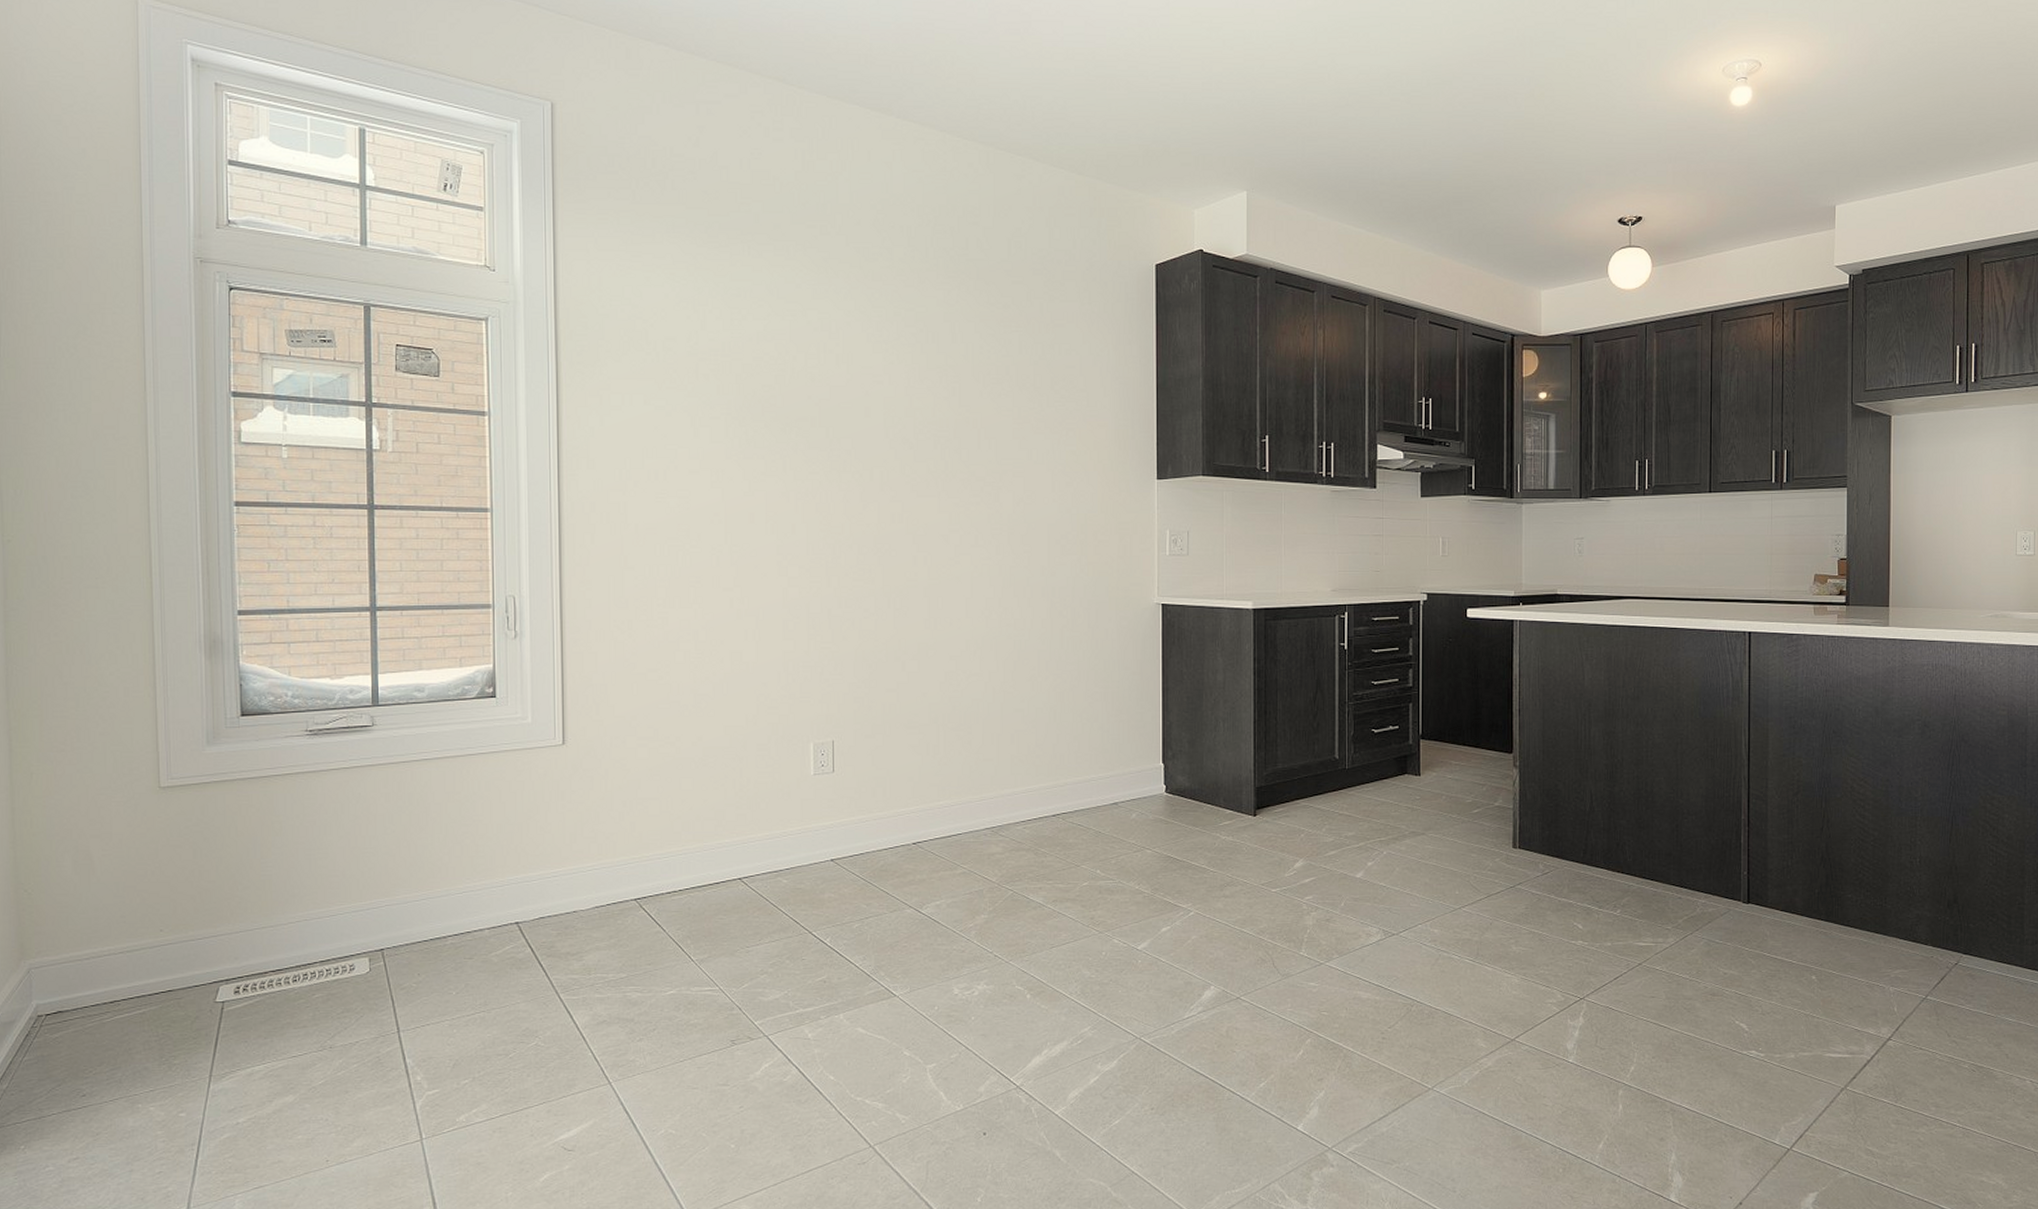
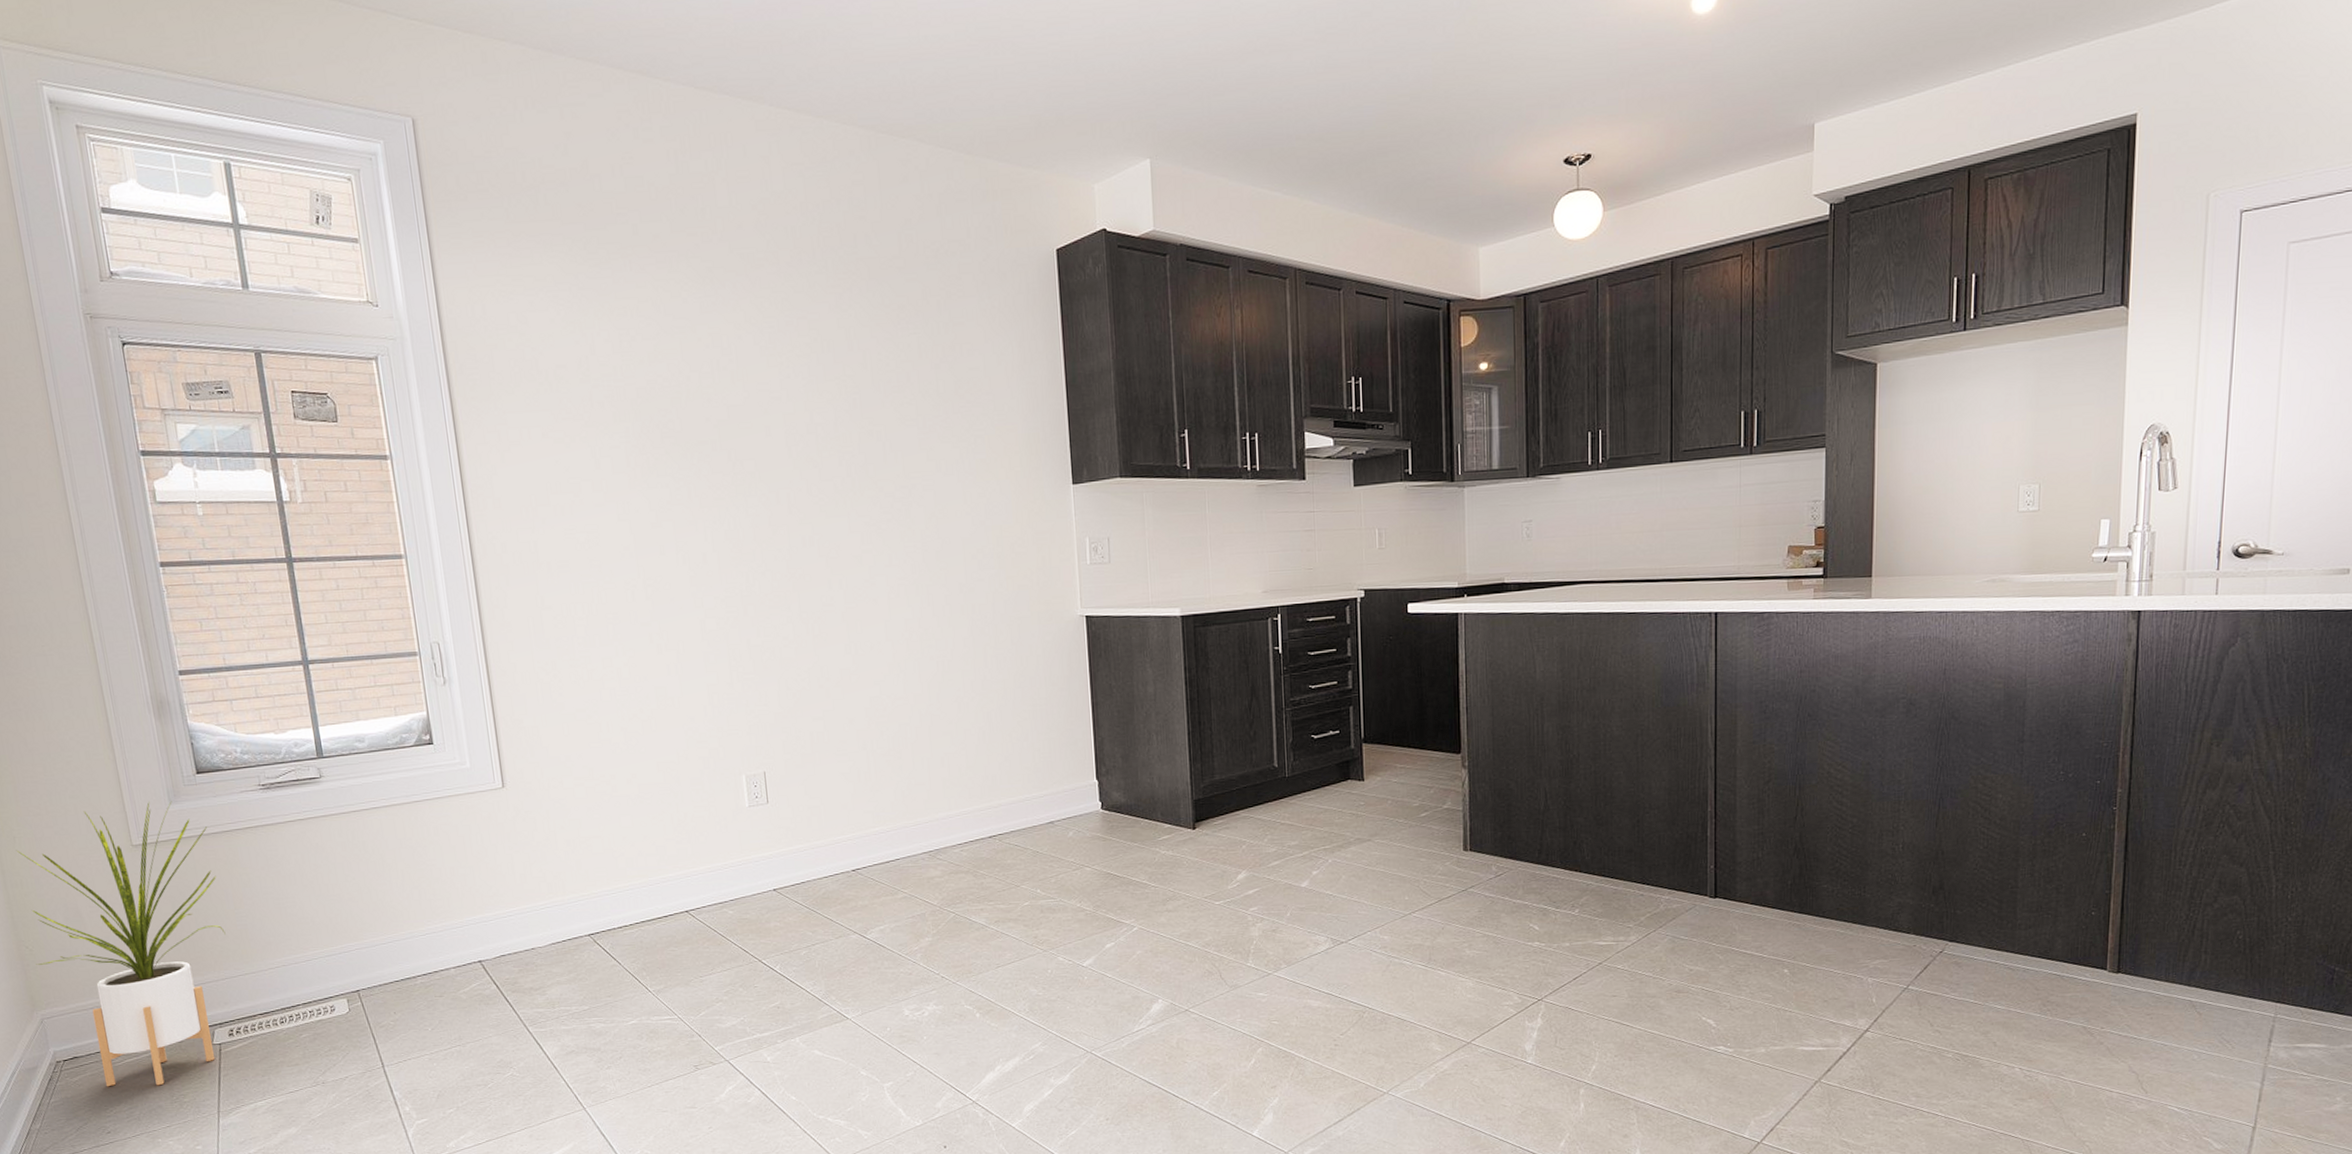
house plant: none [31,742,247,1046] -> present [16,801,226,1087]

